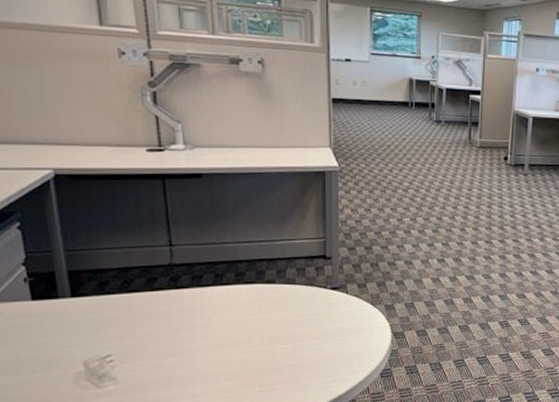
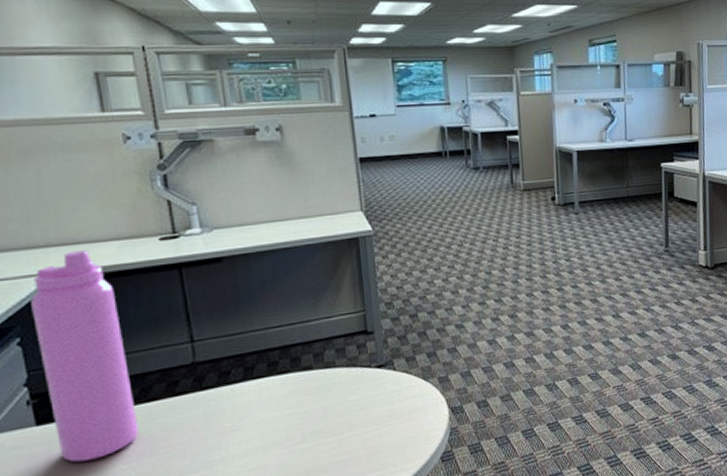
water bottle: none [30,151,120,336] -> present [30,250,139,462]

